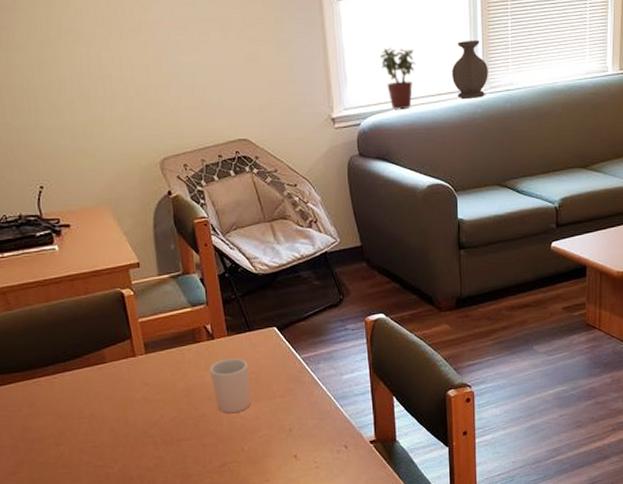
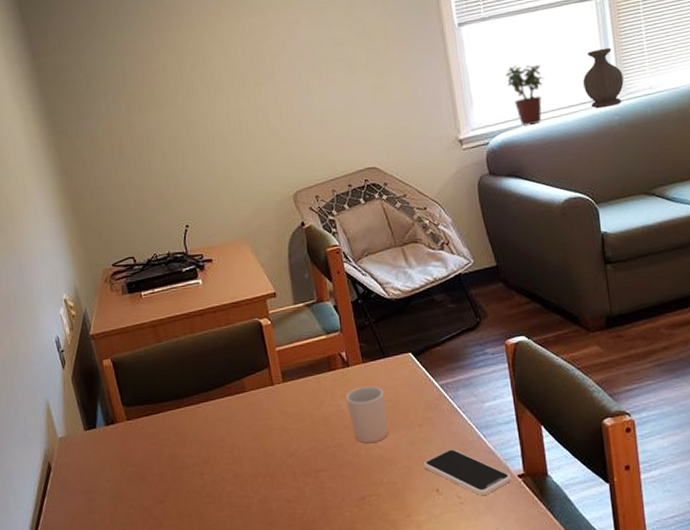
smartphone: none [283,418,363,461] -> present [423,449,511,496]

